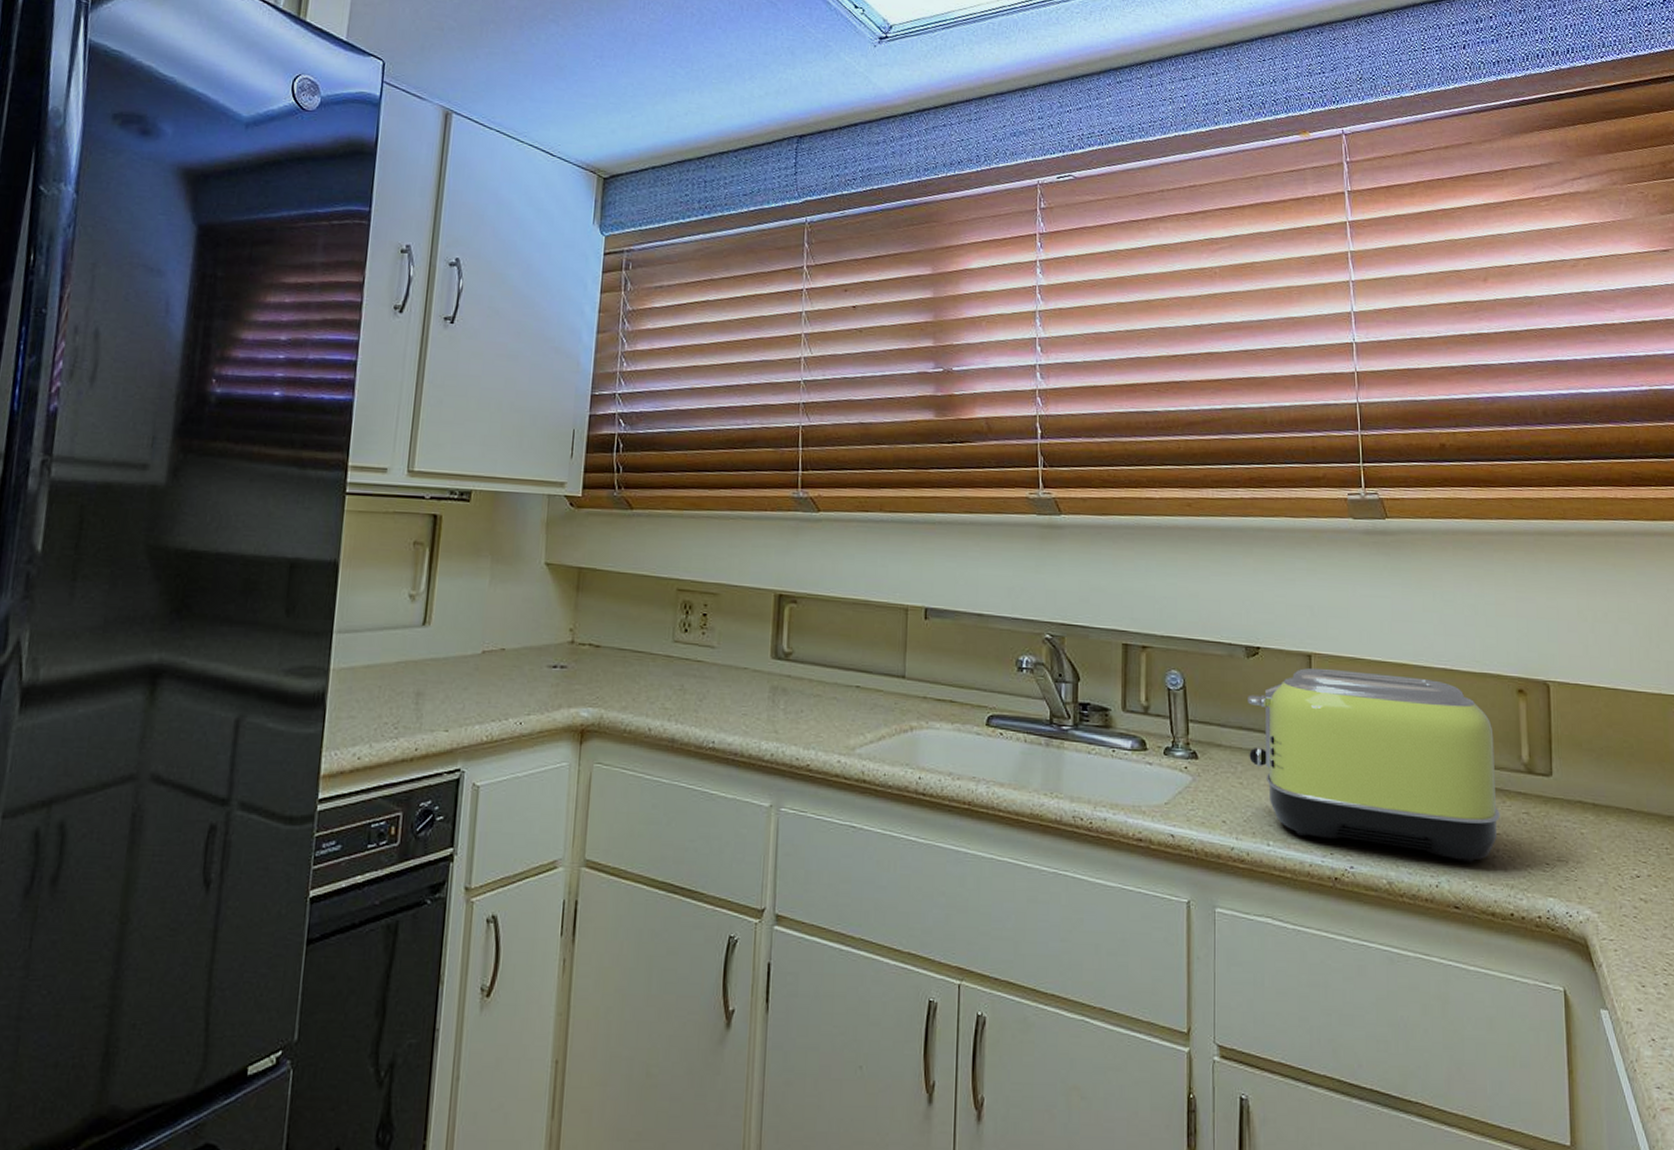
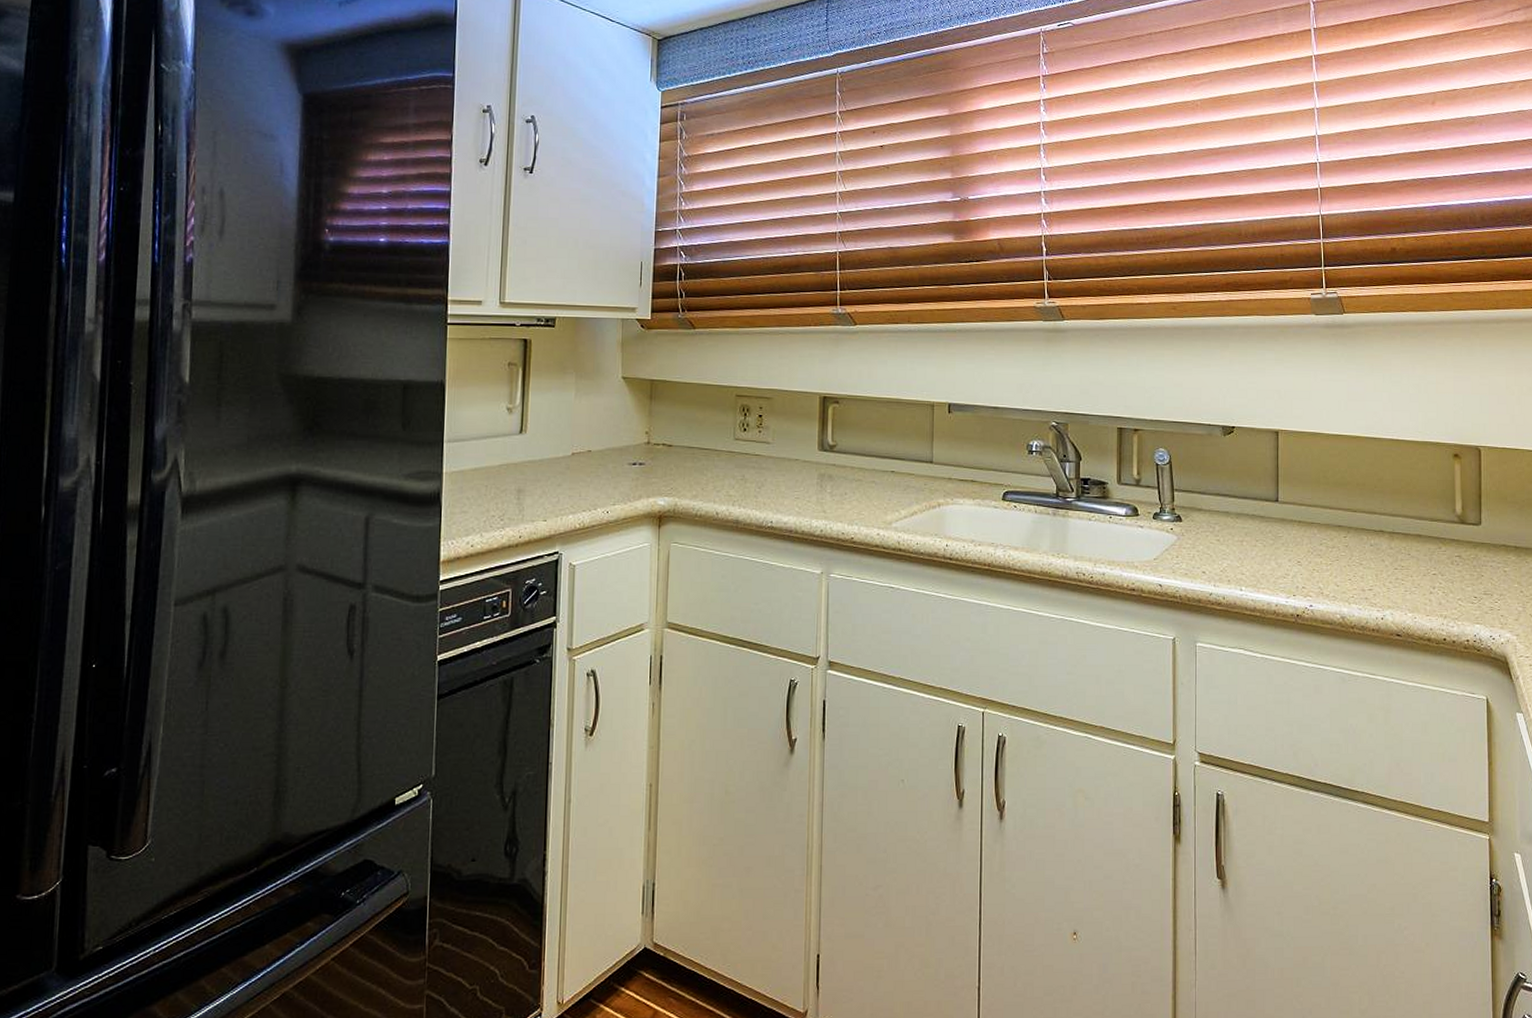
toaster: present [1248,667,1500,864] -> none [1224,442,1436,599]

